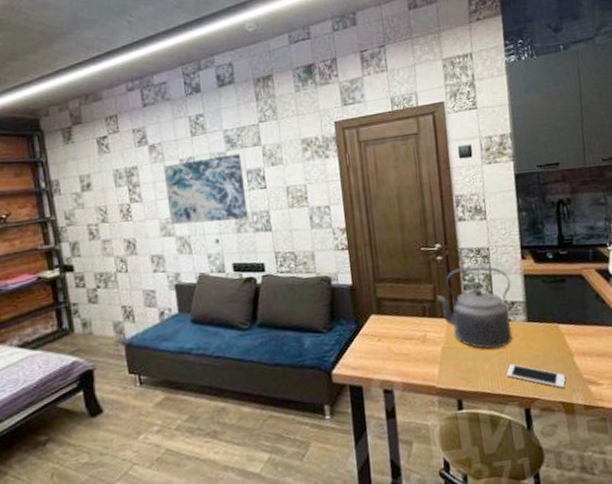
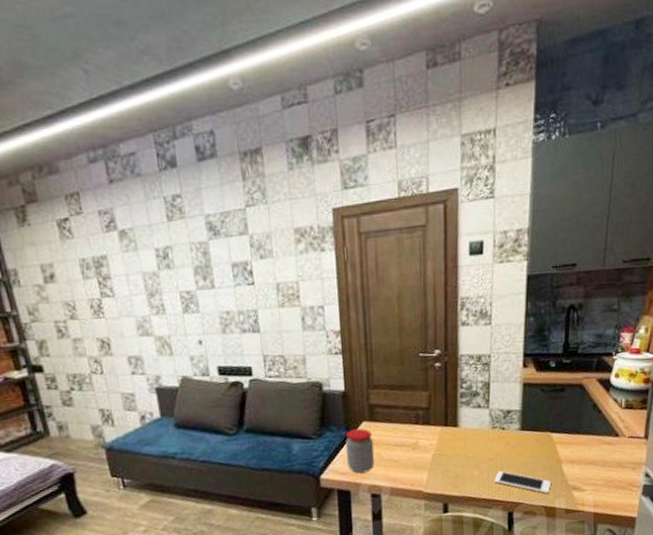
wall art: present [163,154,248,225] -> none [136,243,234,324]
jar: none [355,322,385,368] -> present [346,428,375,474]
kettle: present [437,266,513,350] -> none [432,373,509,457]

